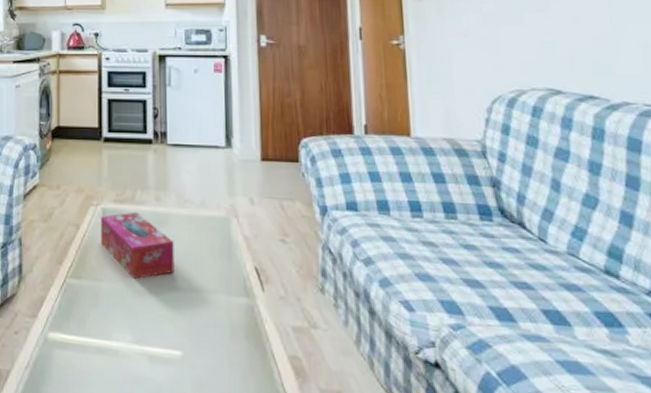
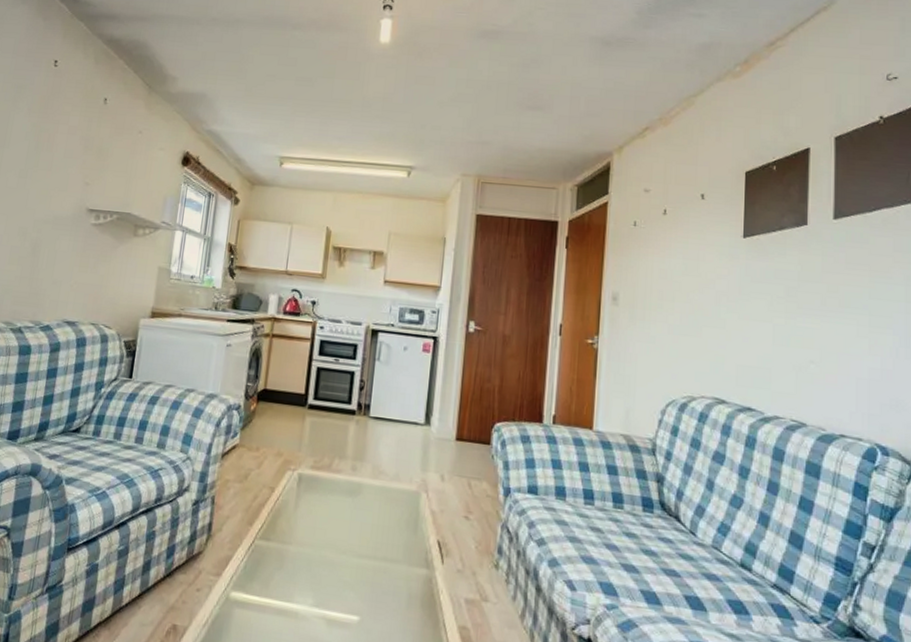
tissue box: present [101,212,174,279] -> none [294,479,365,544]

